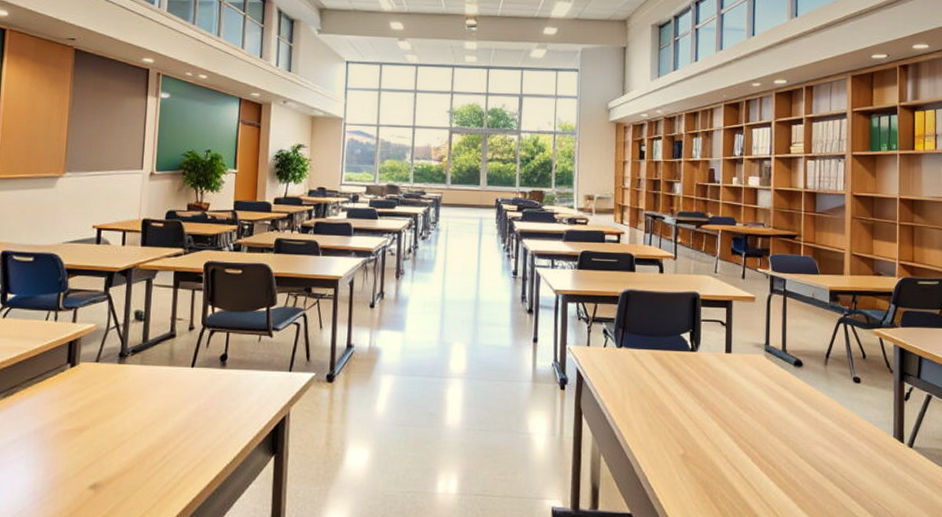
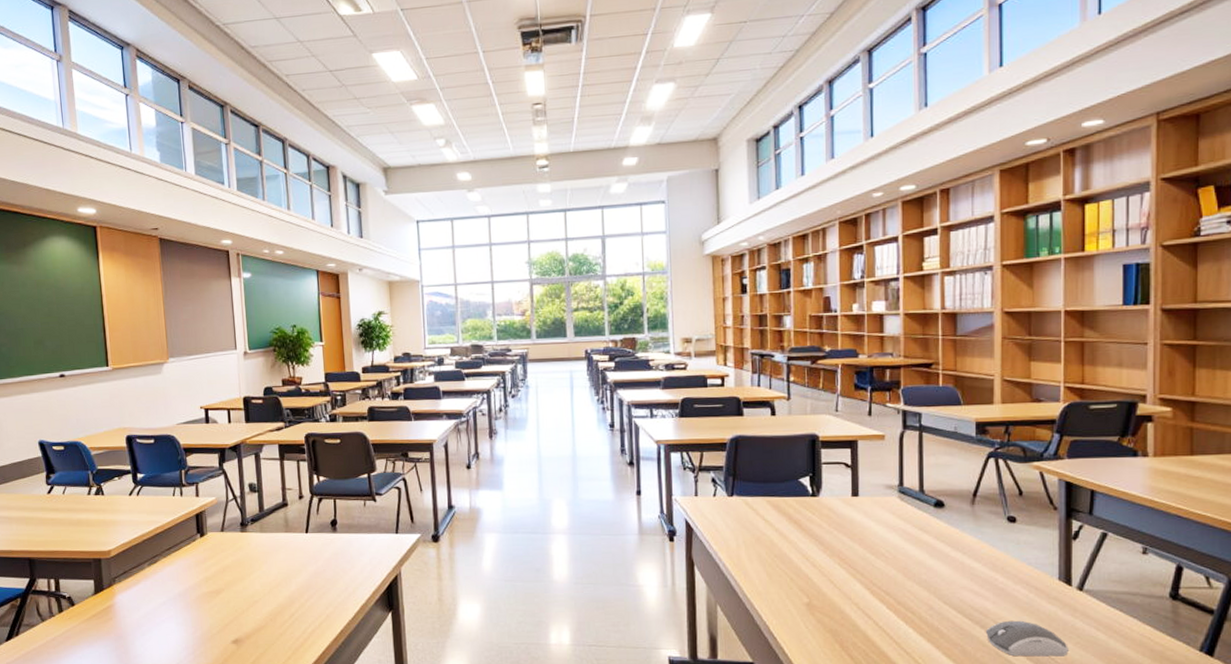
computer mouse: none [835,474,901,509] -> present [986,620,1068,657]

